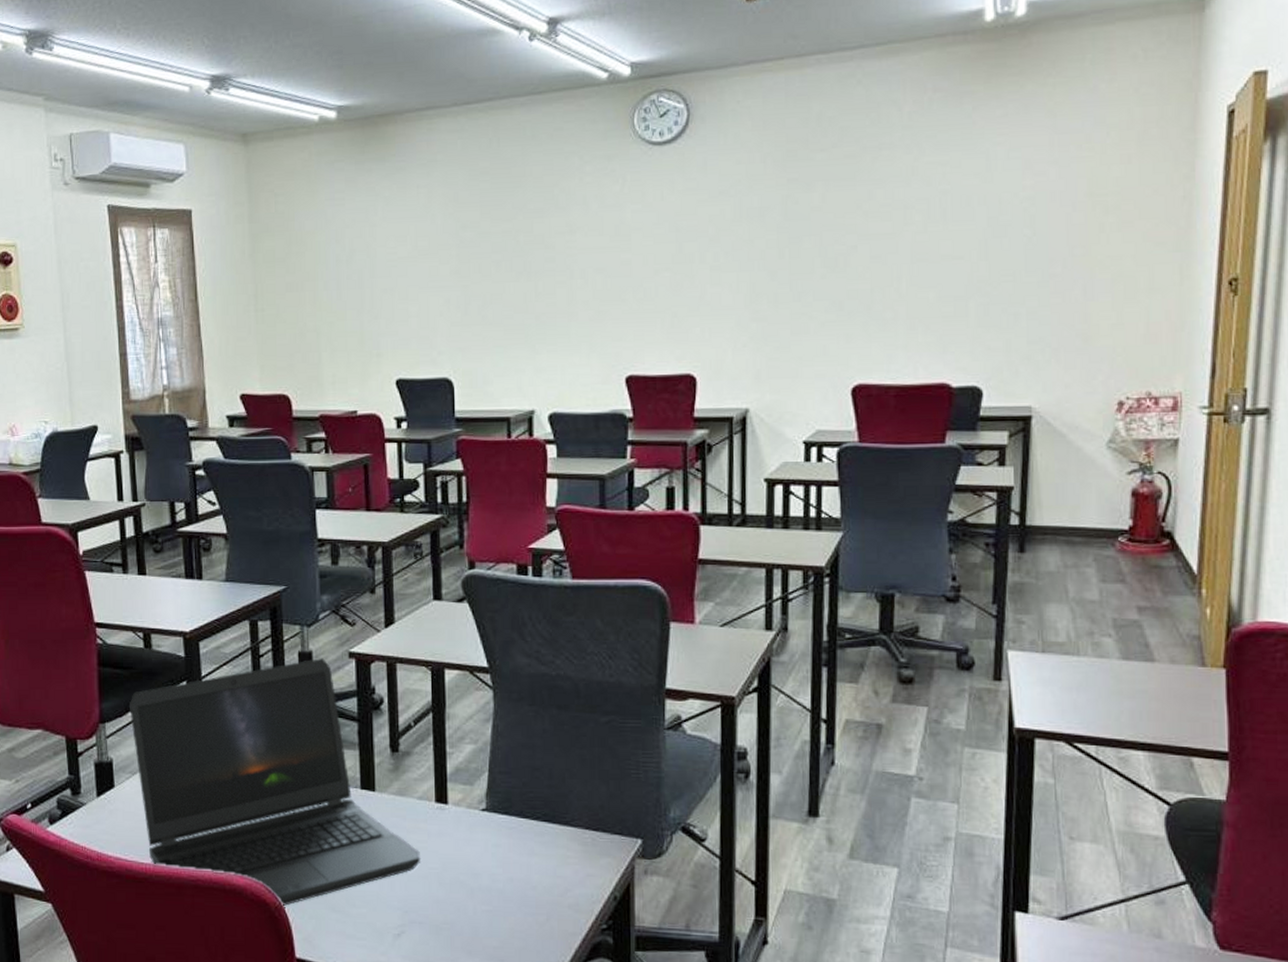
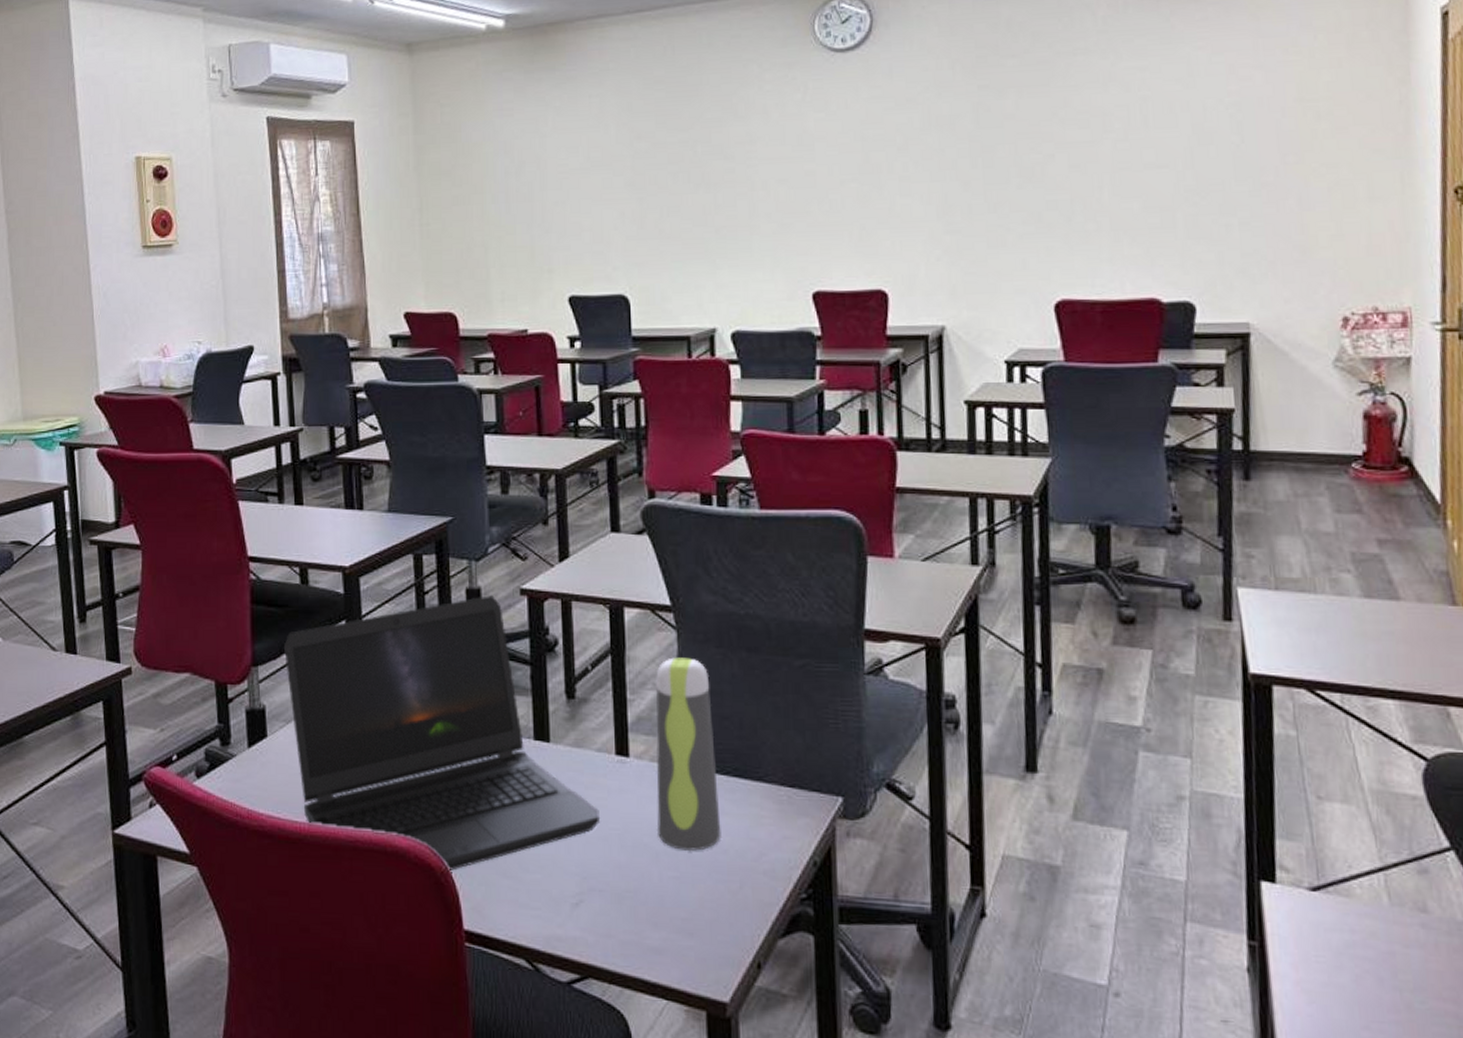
water bottle: none [472,714,531,889] -> present [655,657,721,852]

